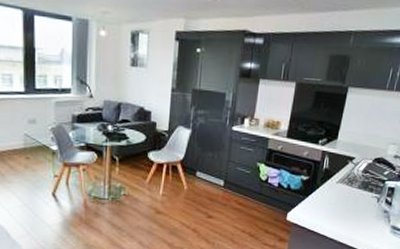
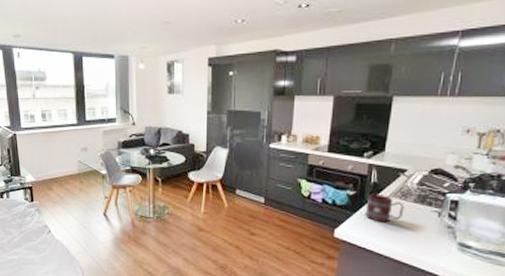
mug: none [315,179,350,207] -> present [365,193,405,223]

